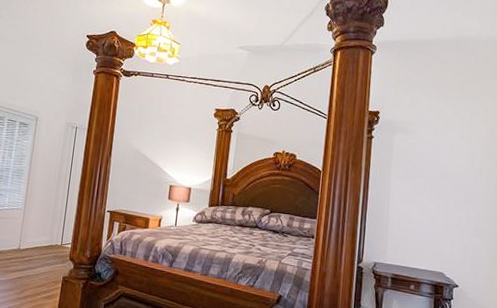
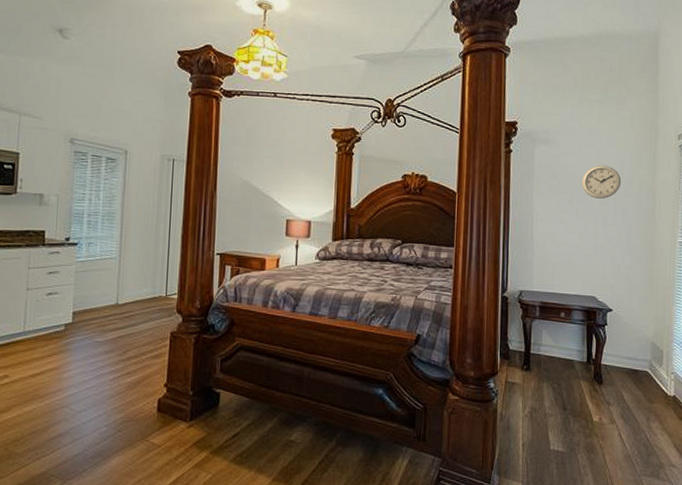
wall clock: none [435,154,472,185] -> present [581,165,622,199]

